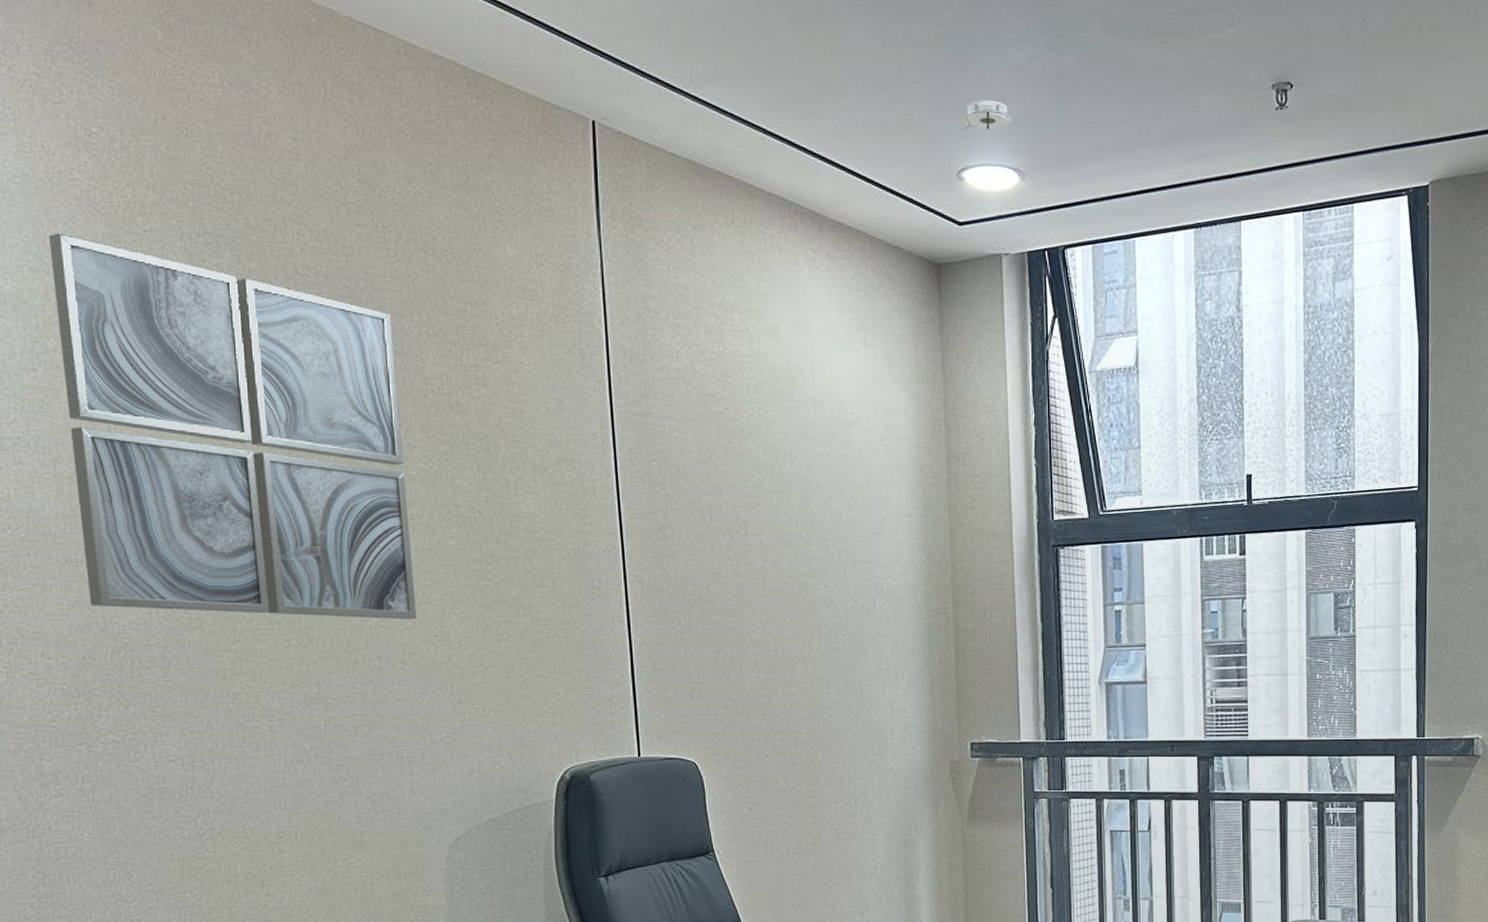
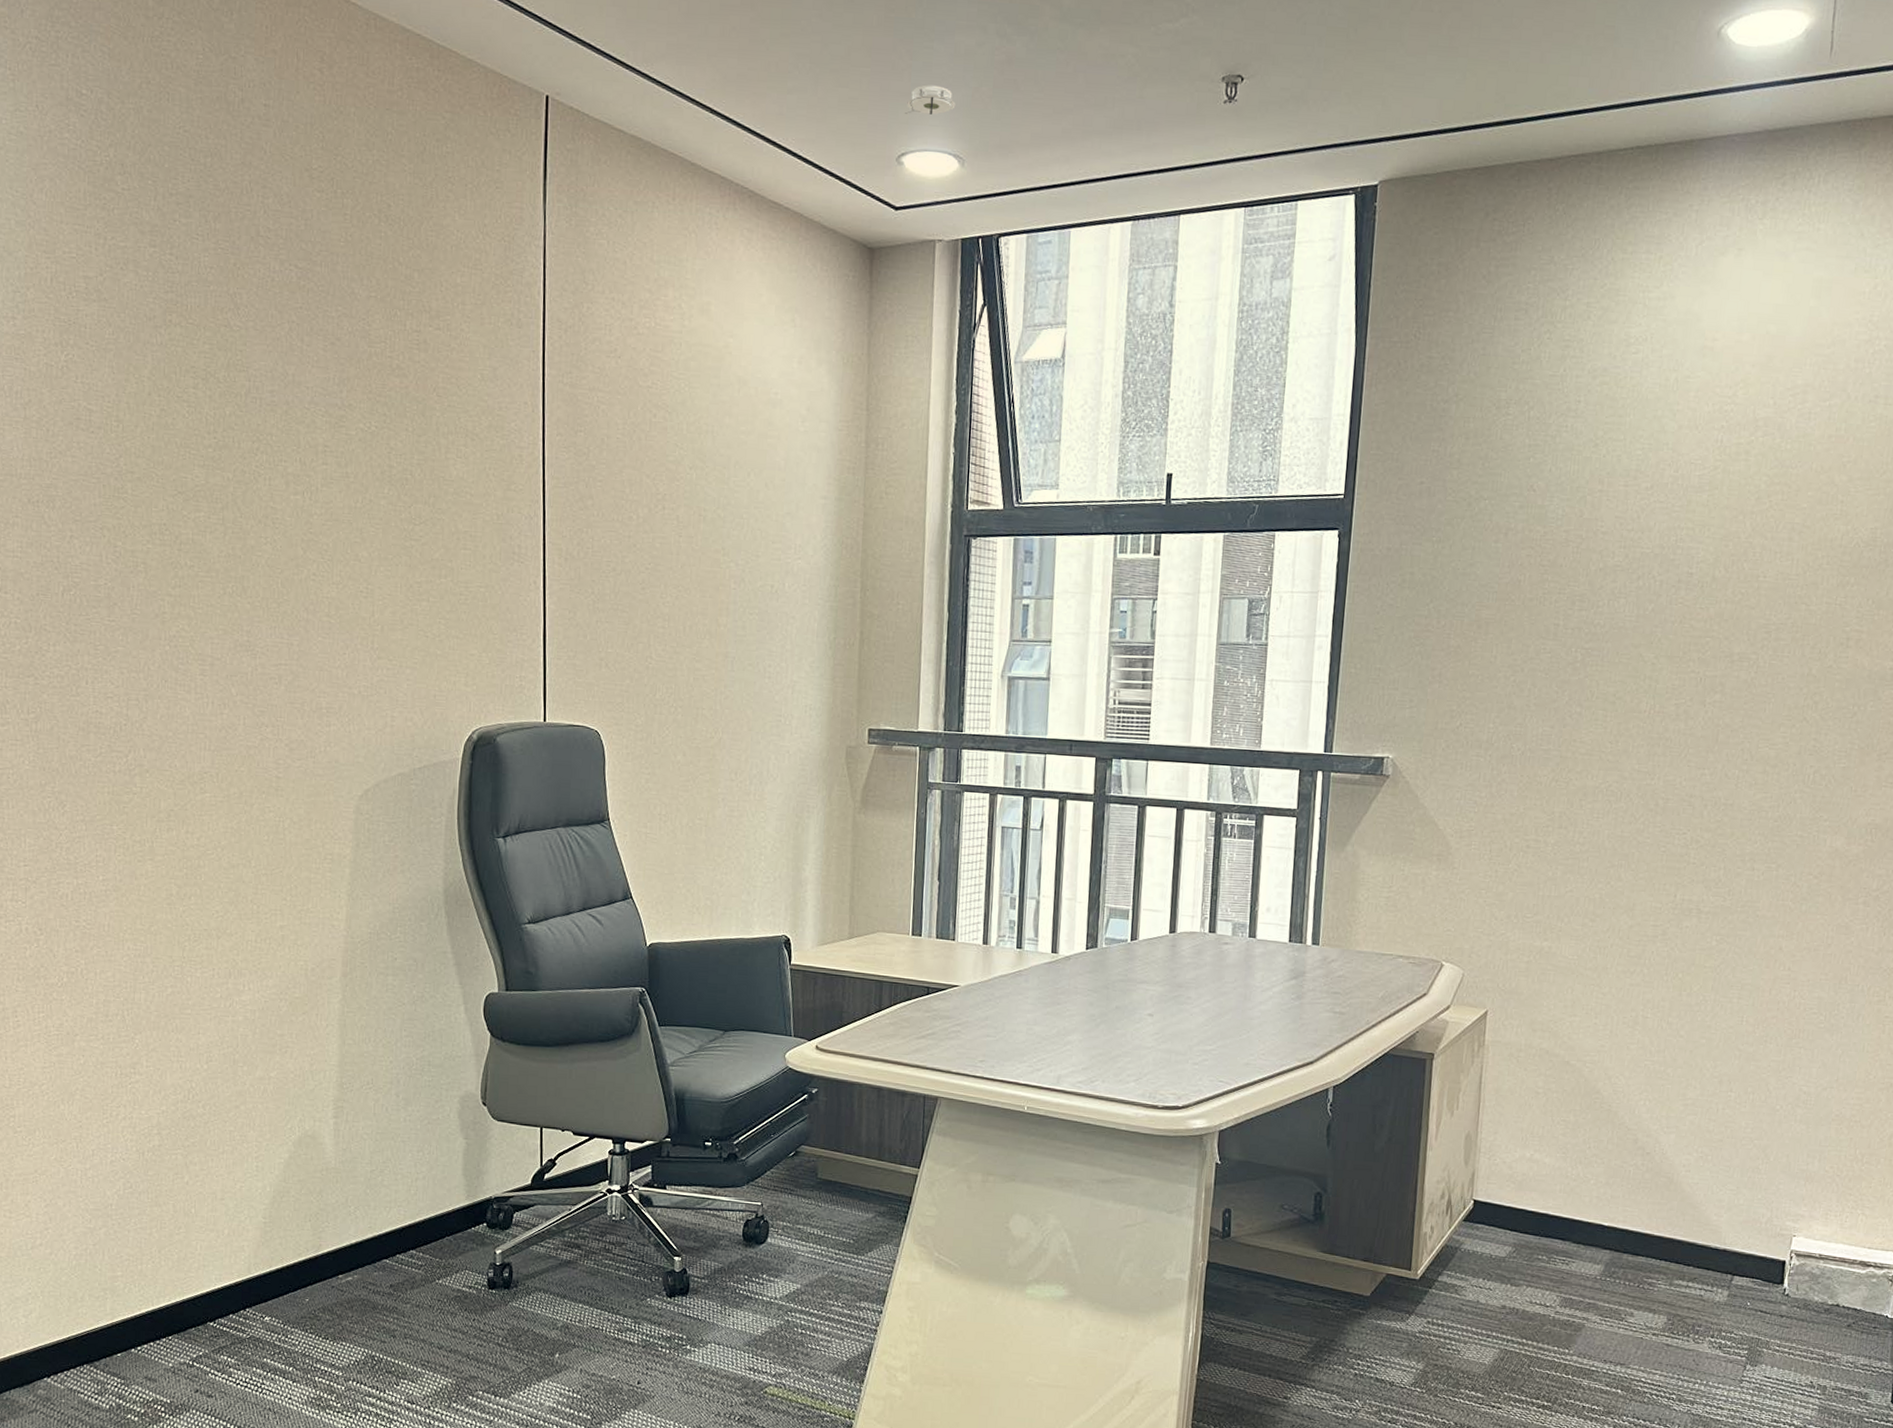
wall art: present [49,233,416,620] -> none [36,189,345,575]

